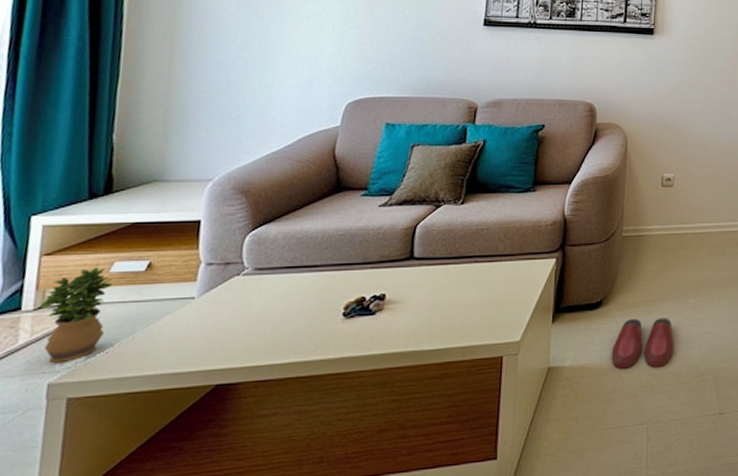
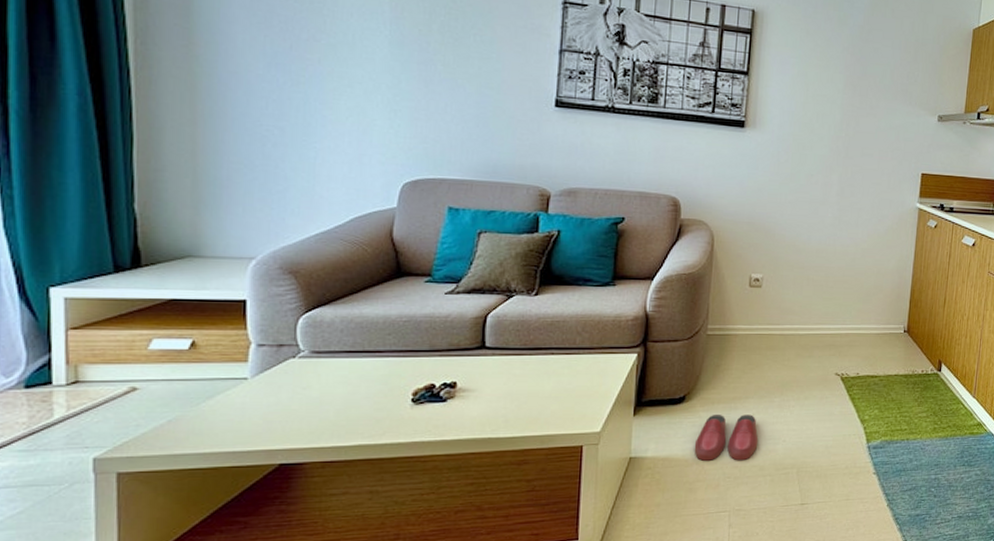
potted plant: present [39,268,114,363] -> none [72,344,154,438]

